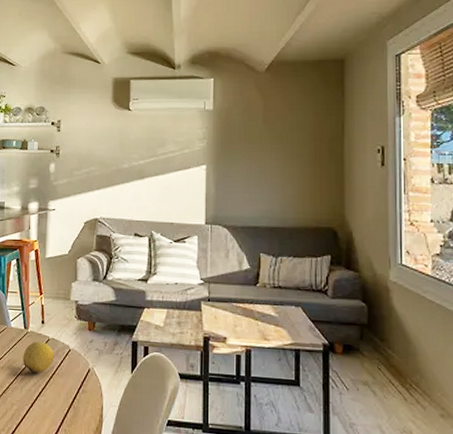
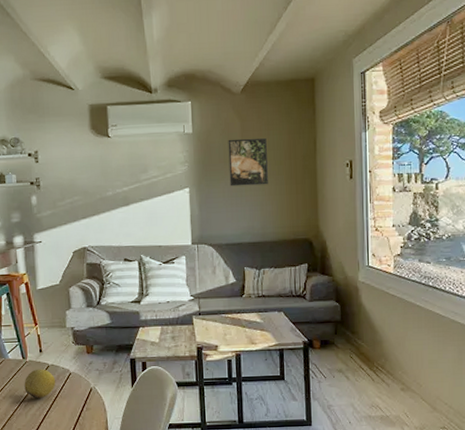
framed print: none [249,118,290,167] -> present [228,138,268,187]

